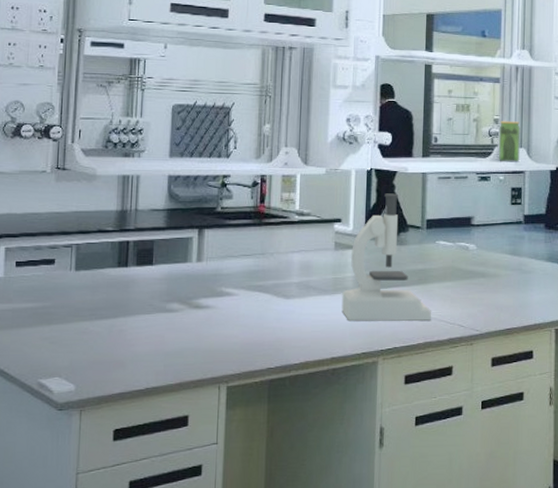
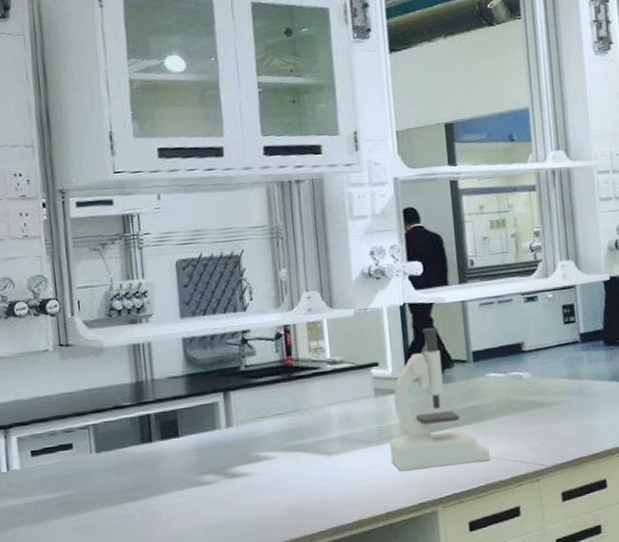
jar: present [498,121,520,161] -> none [540,231,568,278]

